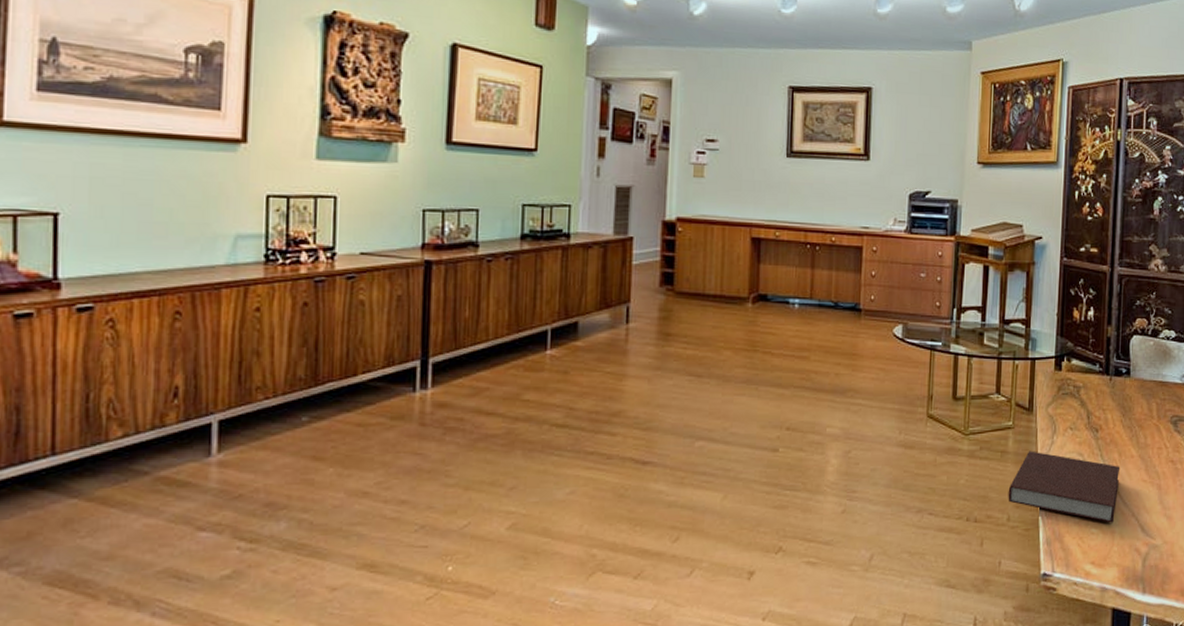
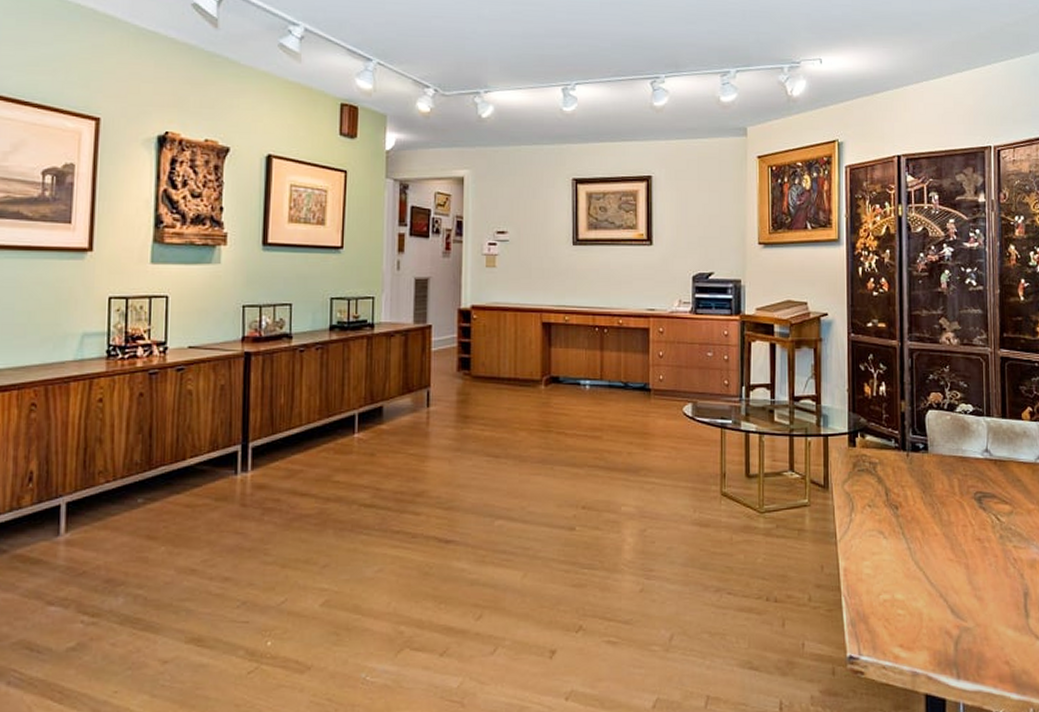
notebook: present [1008,451,1121,523] -> none [808,529,924,604]

